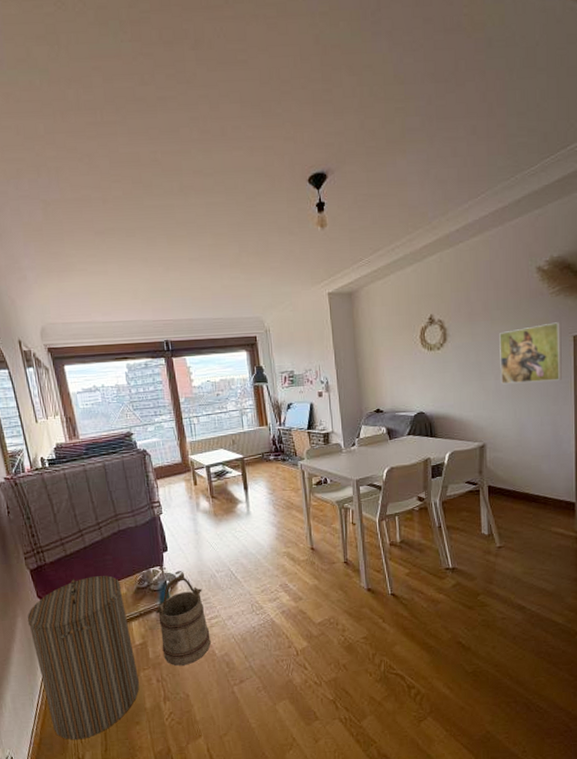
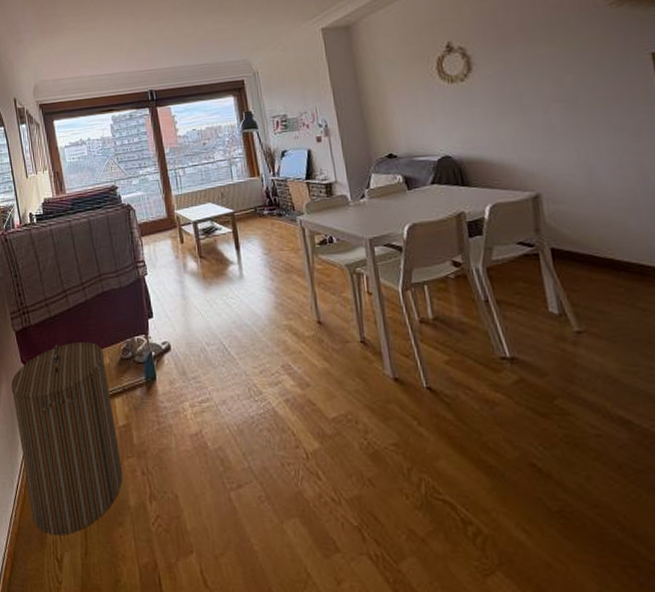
bucket: present [156,577,211,666] -> none [140,348,202,457]
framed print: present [499,322,562,385] -> none [543,37,643,119]

